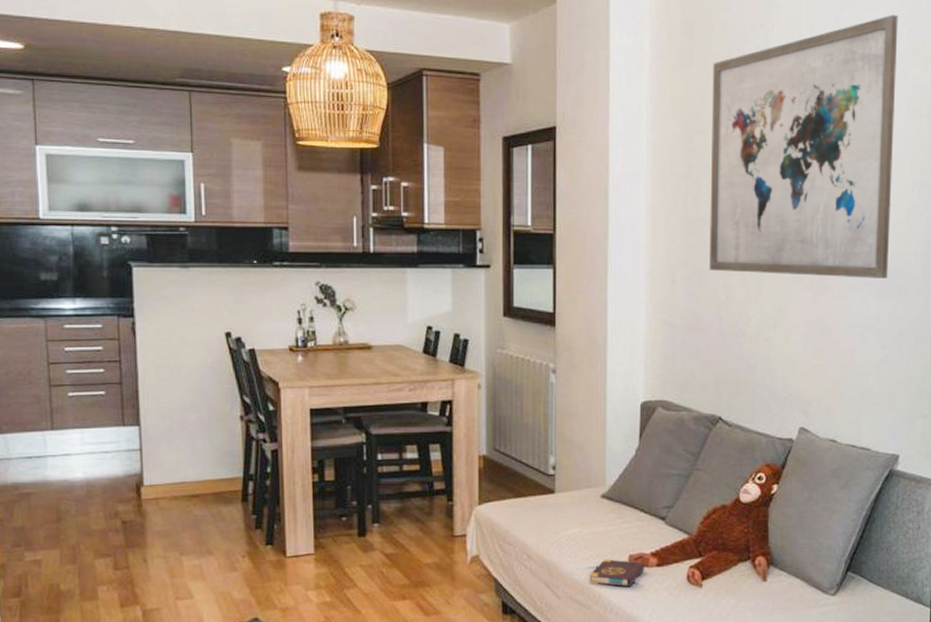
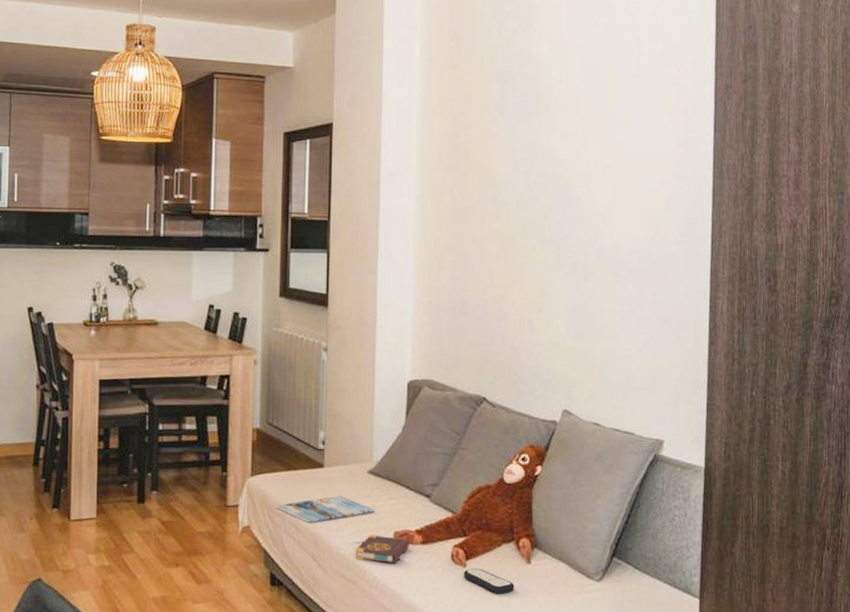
magazine: none [506,521,609,550] -> present [276,495,375,523]
remote control: none [699,588,751,612] -> present [463,568,515,594]
wall art: present [709,14,898,278] -> none [474,20,655,266]

